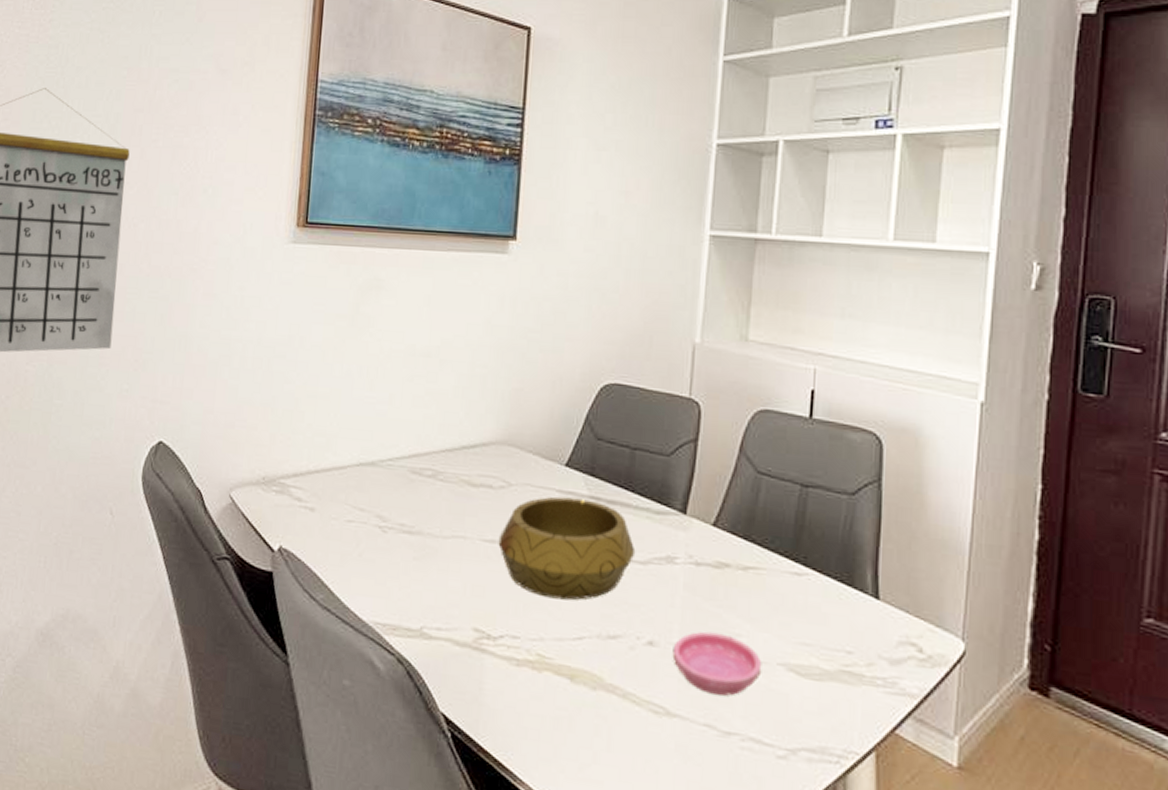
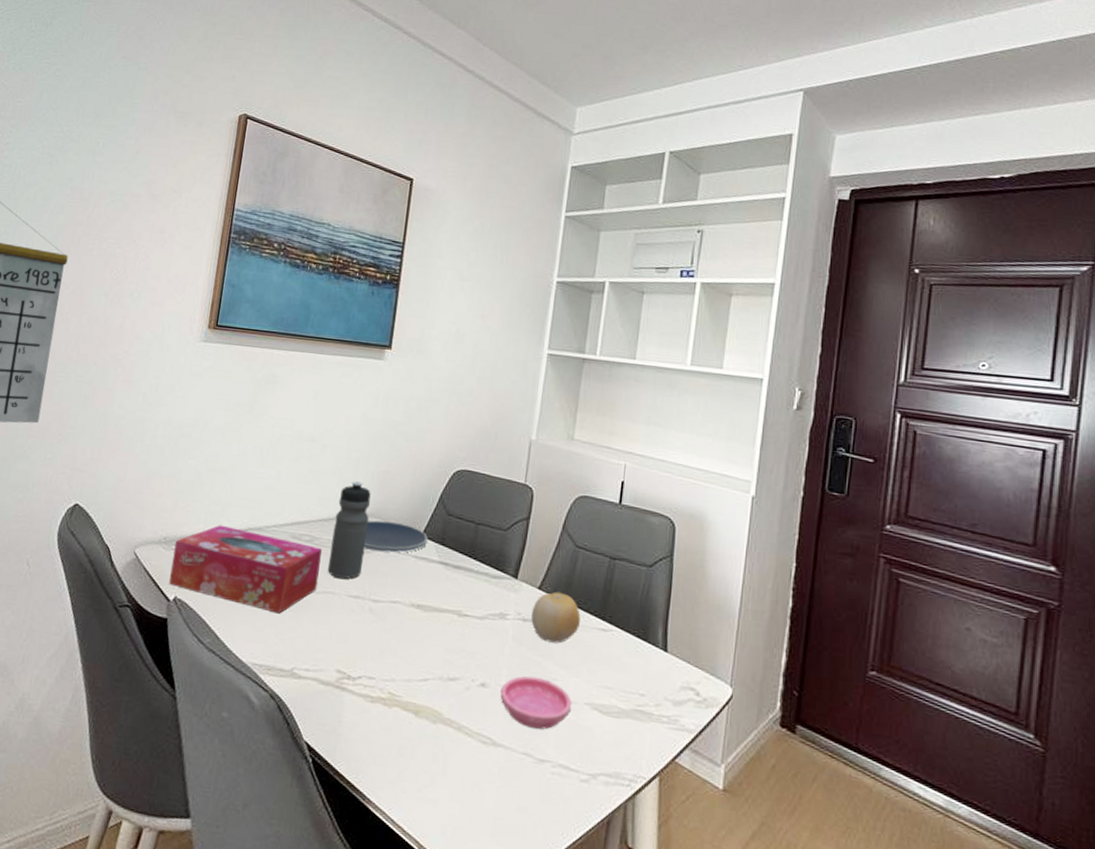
tissue box: none [272,460,447,564] -> present [169,524,322,614]
water bottle: none [456,402,502,520] -> present [328,481,371,579]
plate: none [497,448,573,488] -> present [364,520,428,553]
decorative bowl: present [498,496,636,601] -> none [361,561,475,648]
fruit: none [706,528,767,592] -> present [531,592,581,644]

